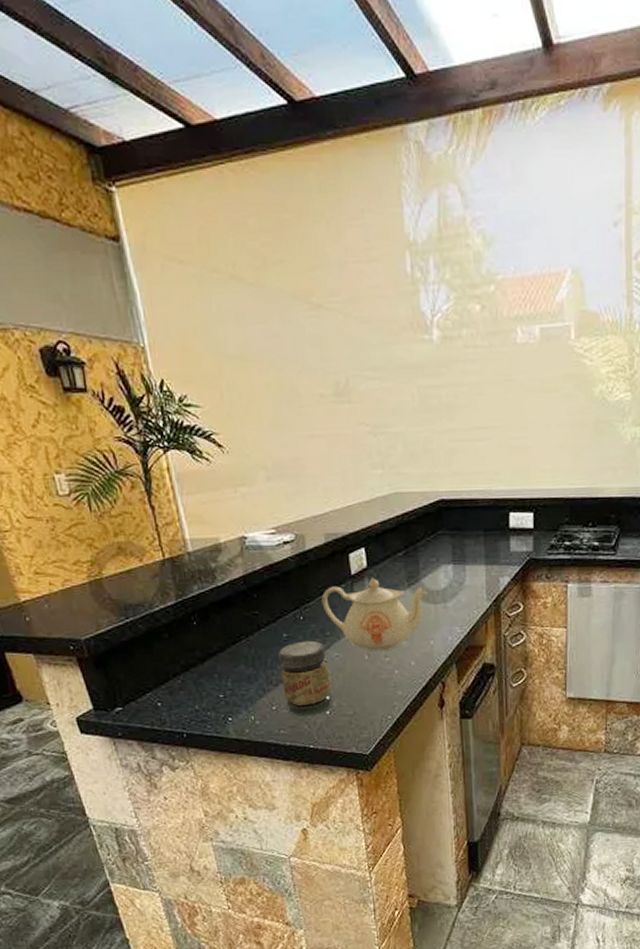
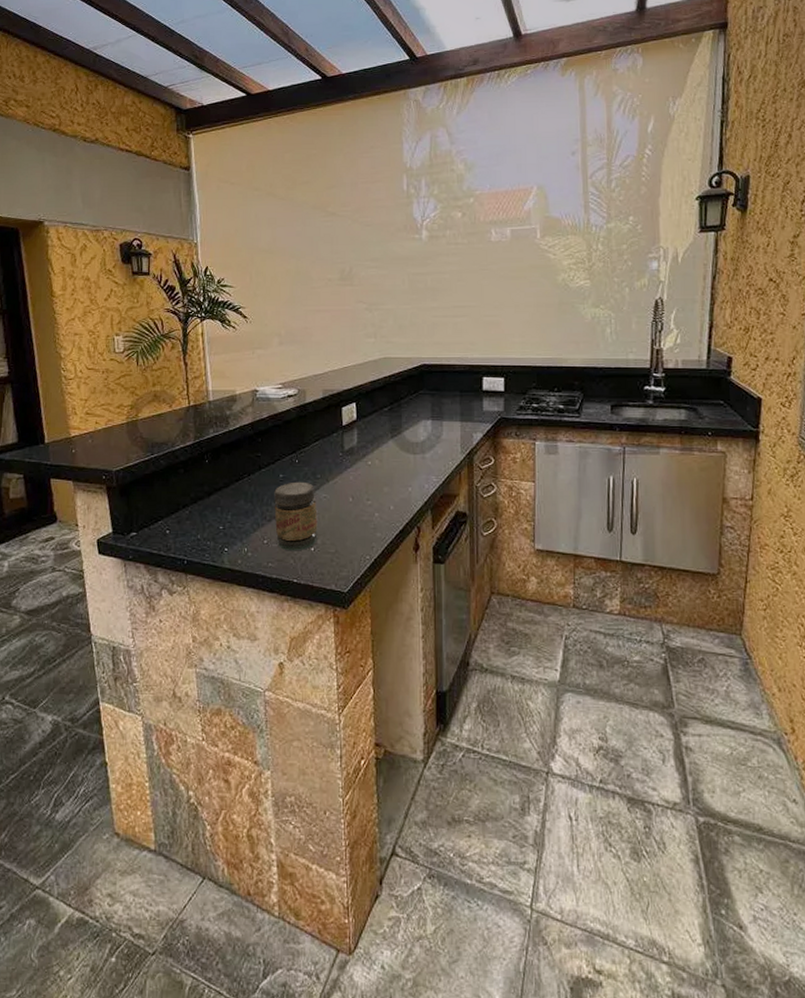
teapot: present [321,577,428,652] -> none [316,428,408,495]

